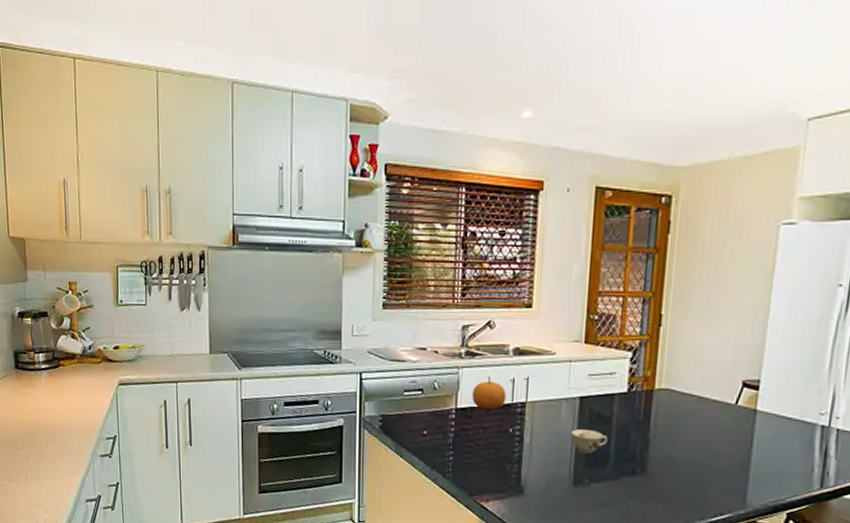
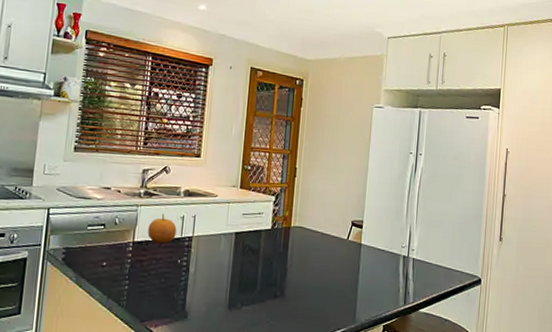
teacup: present [571,429,608,454] -> none [228,260,256,281]

